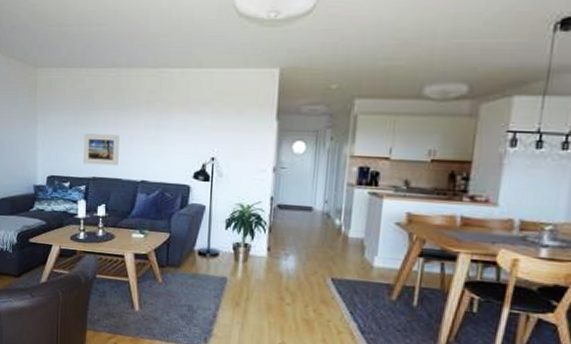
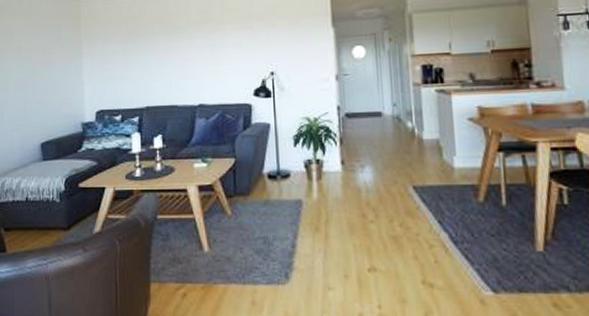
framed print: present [83,133,120,166] -> none [133,59,173,94]

